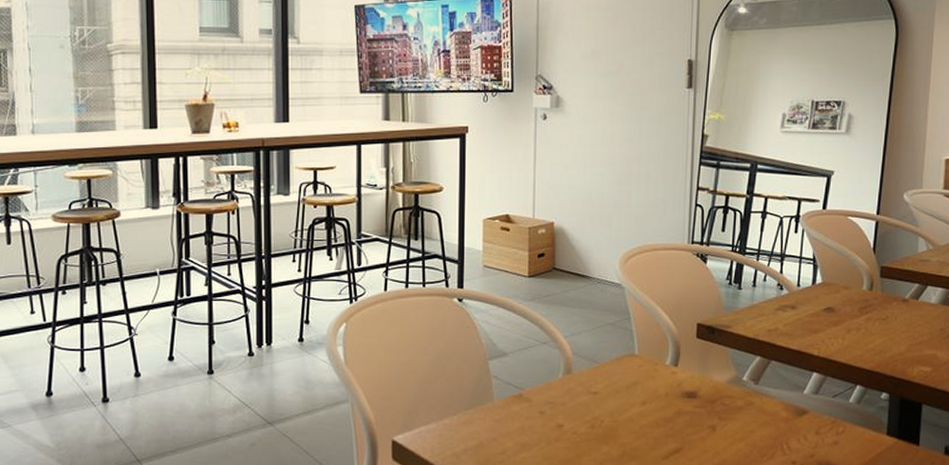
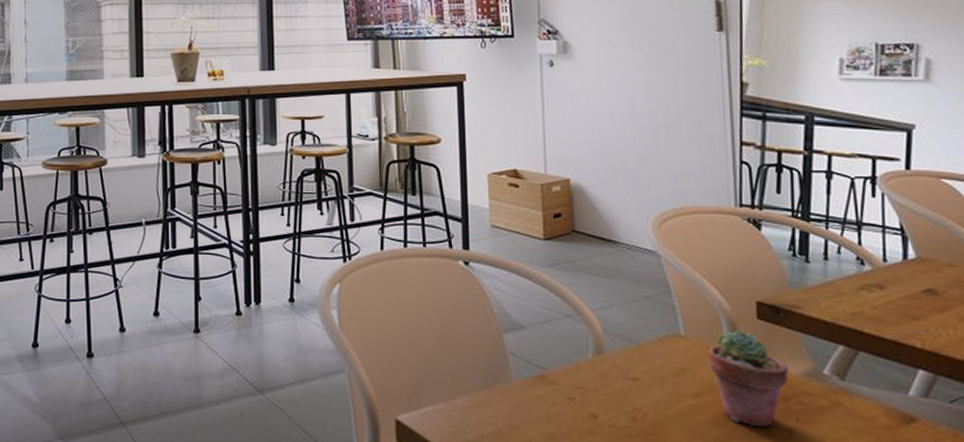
potted succulent: none [655,348,717,425] -> present [707,330,789,427]

